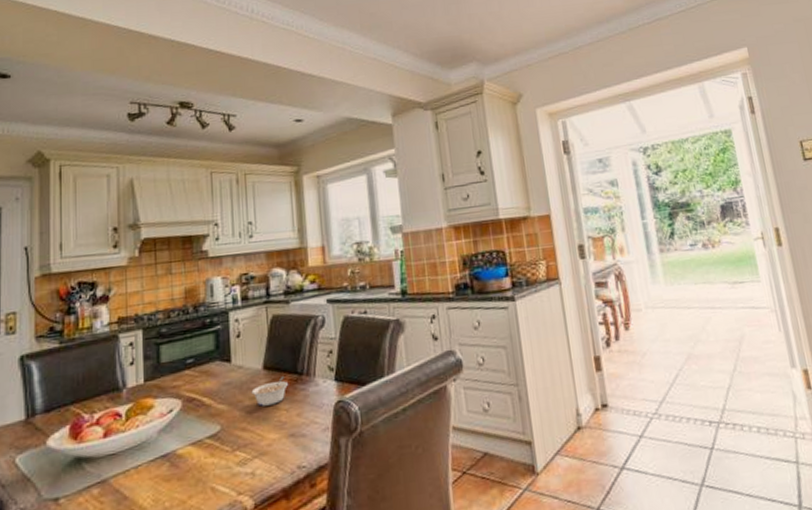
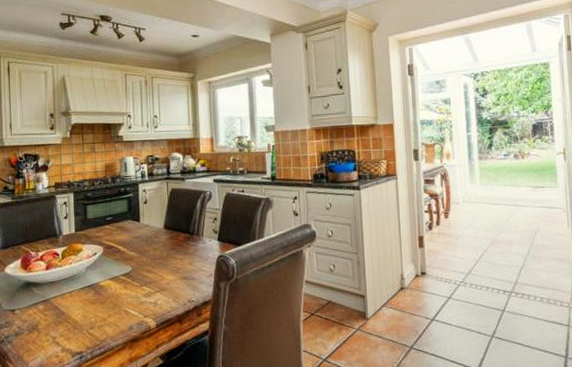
legume: present [251,377,288,407] -> none [155,235,182,256]

